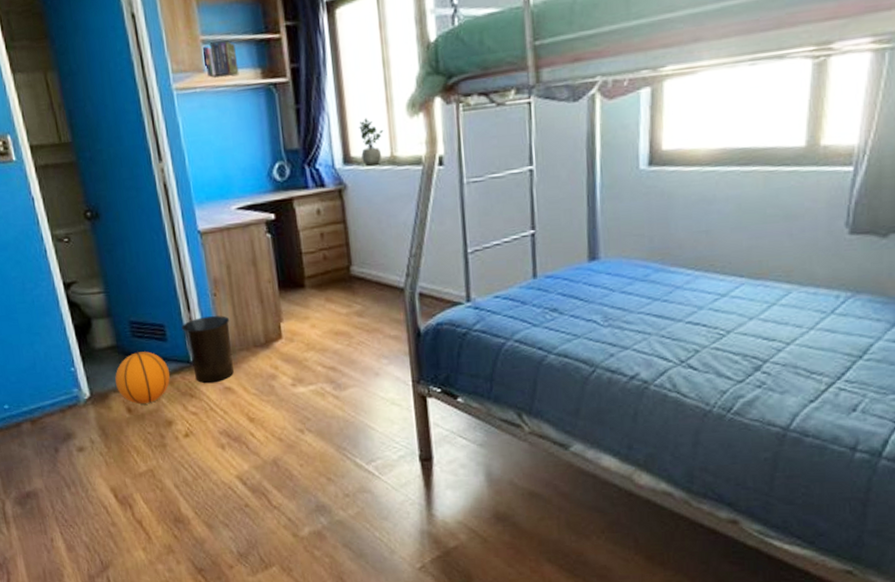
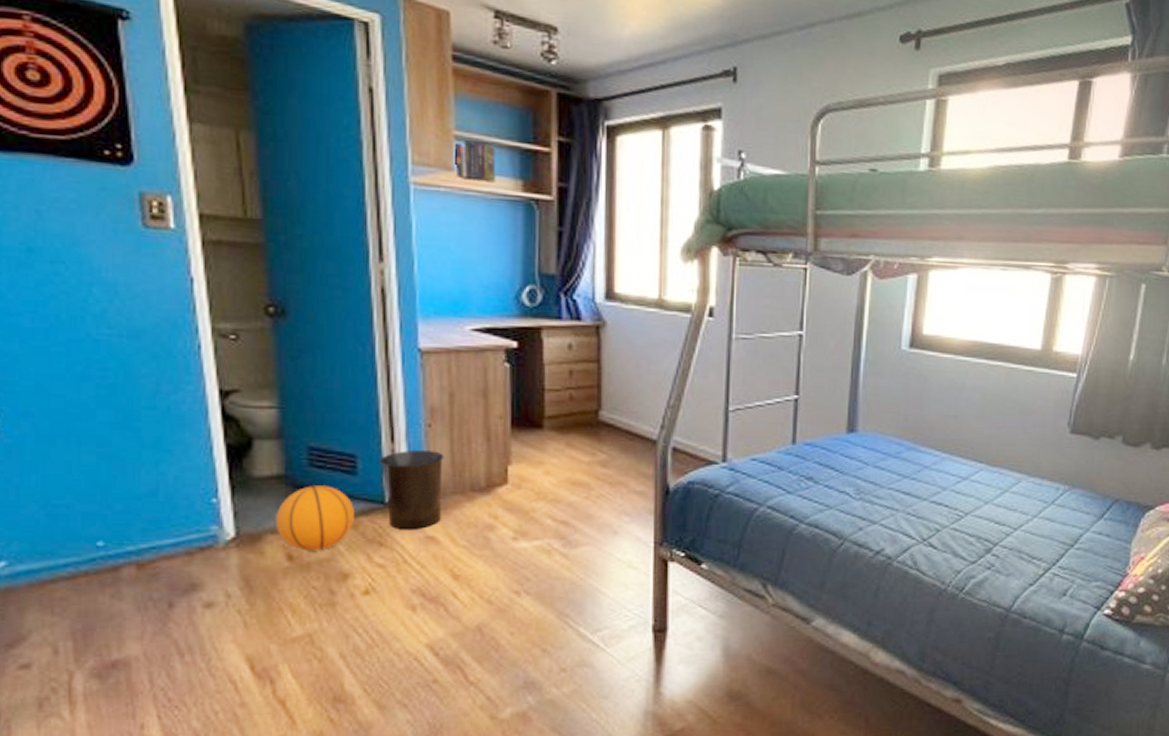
potted plant: present [359,118,384,167] -> none [626,254,654,307]

